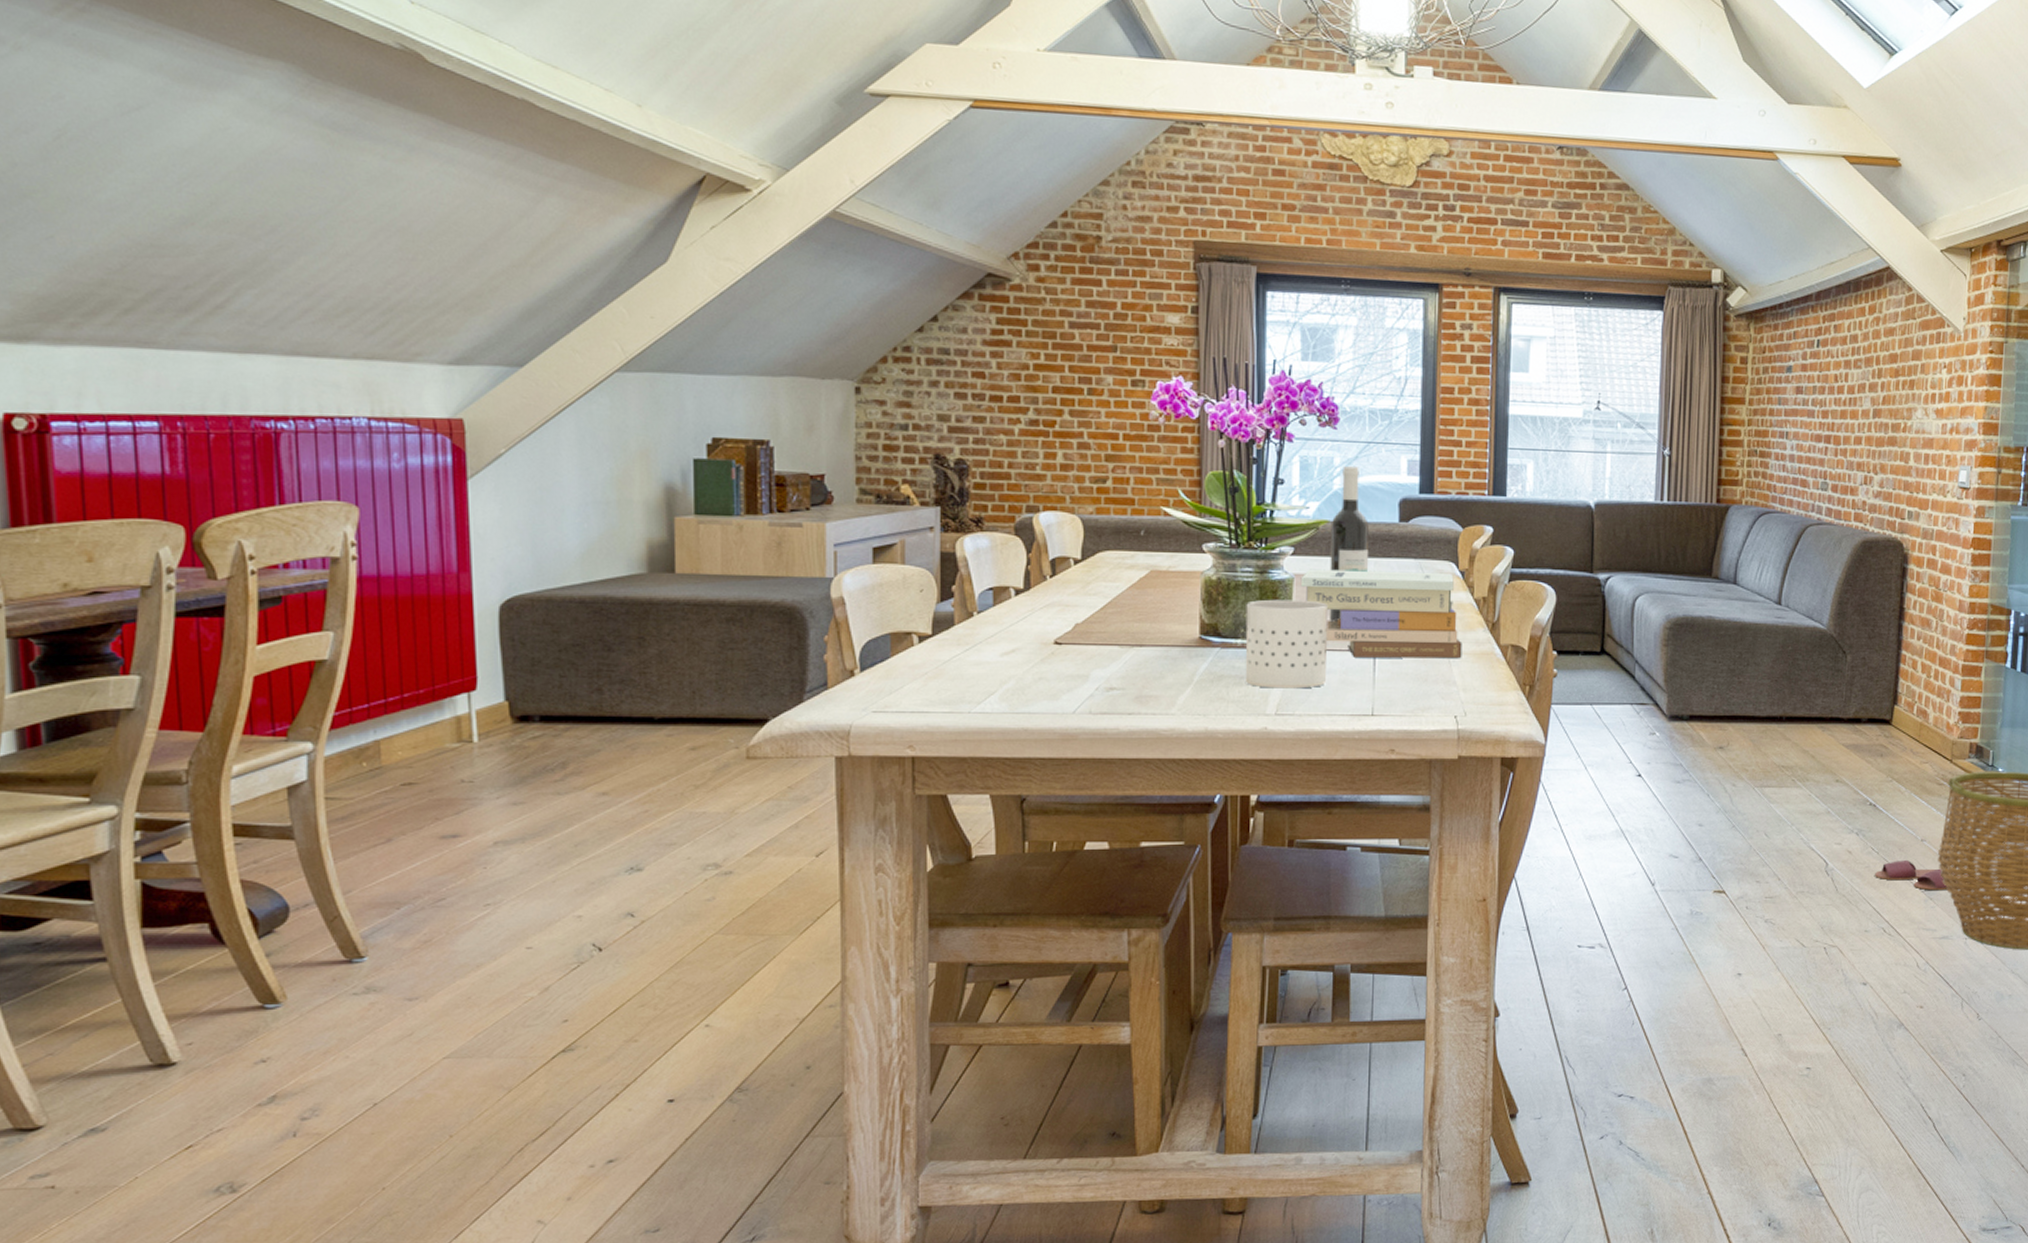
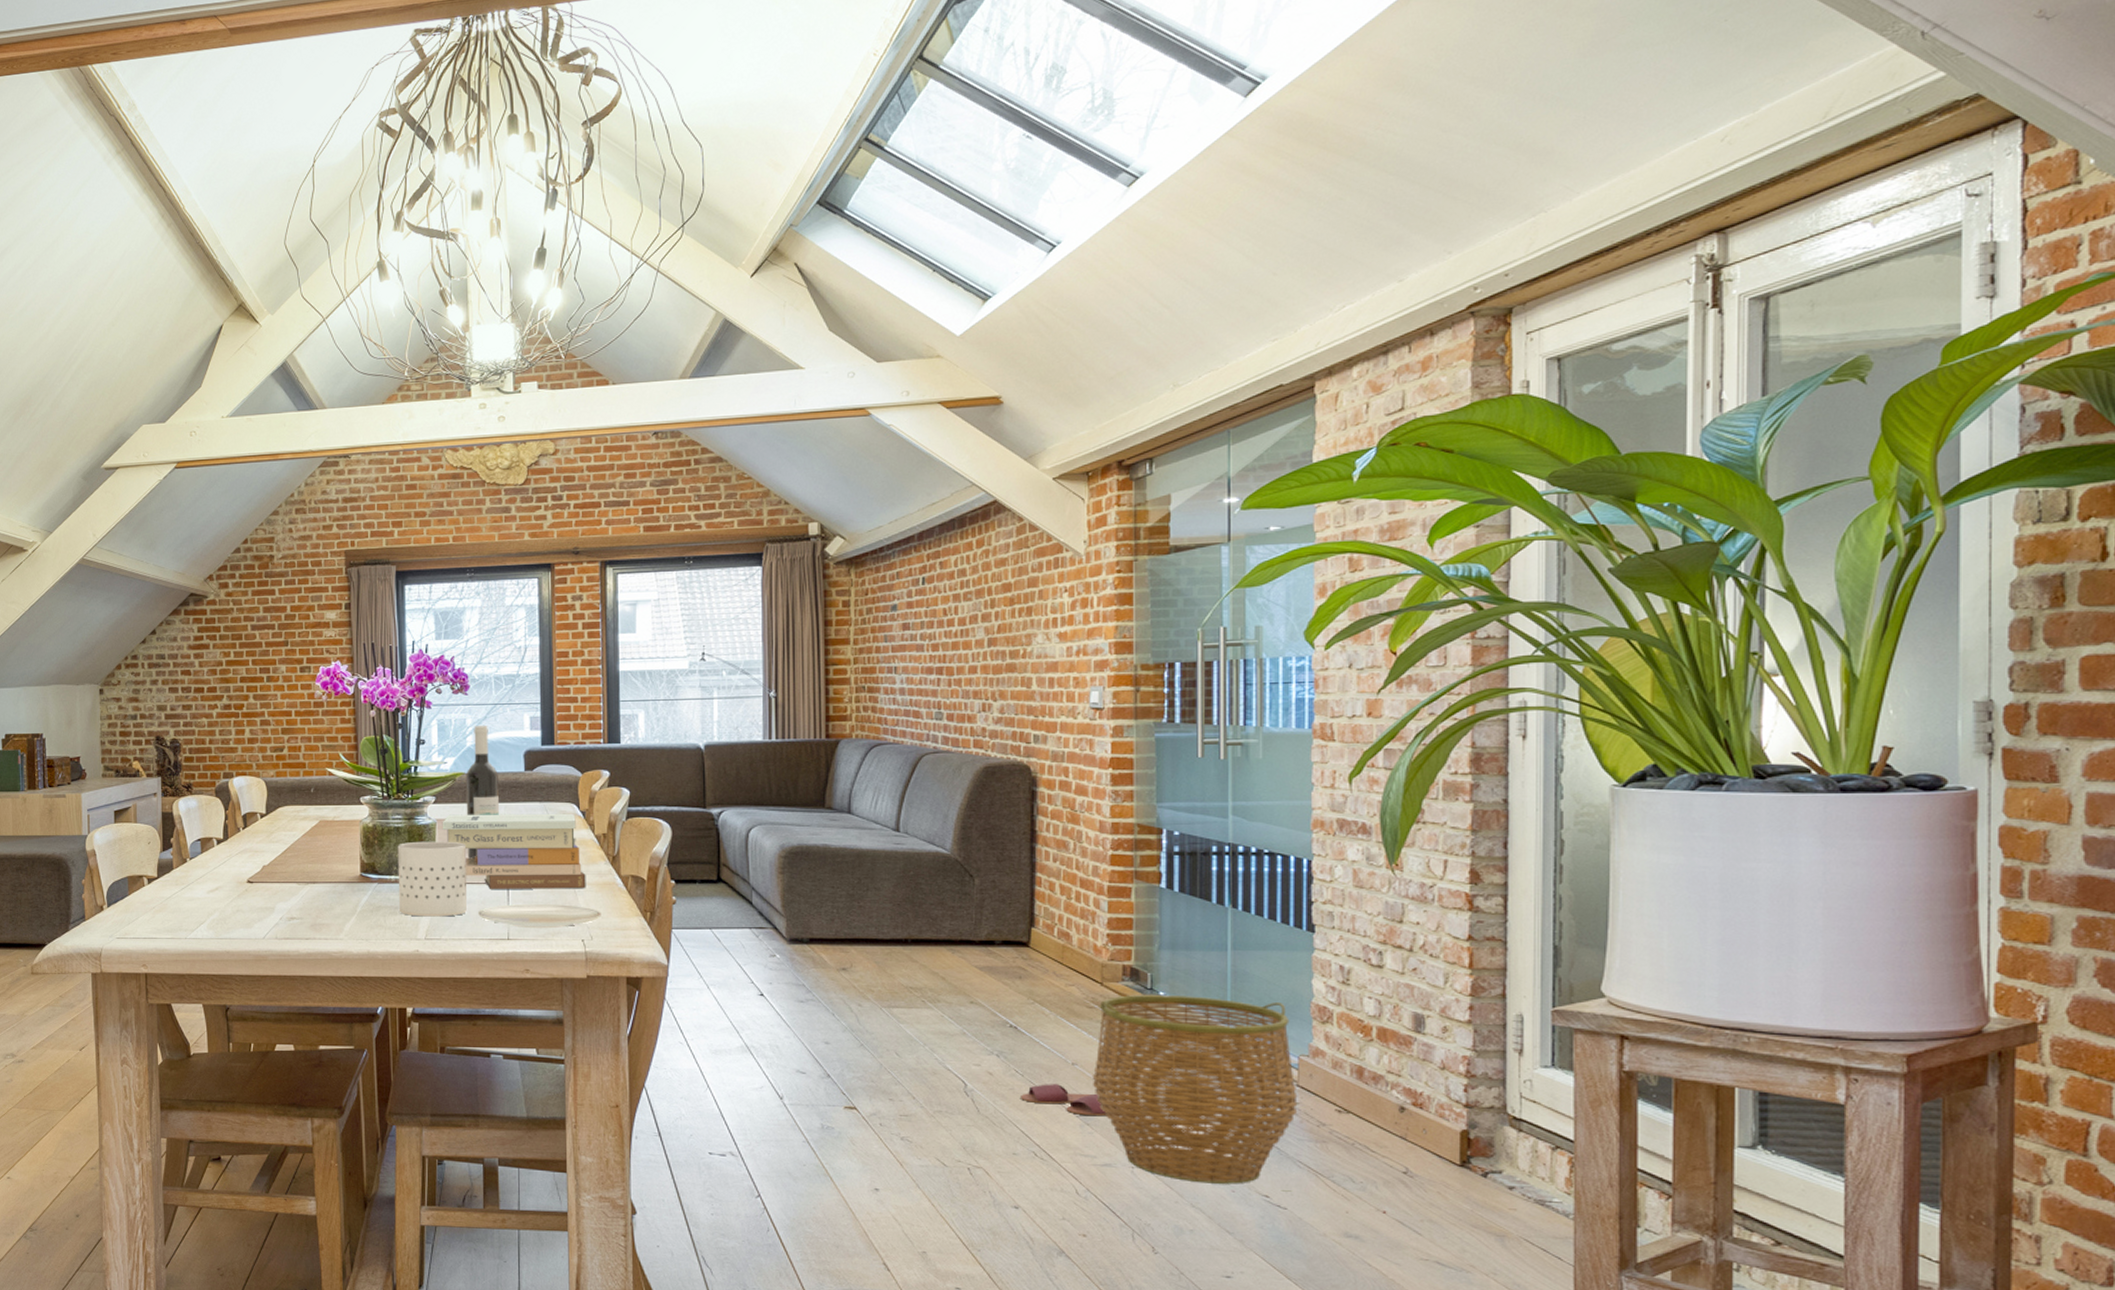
plate: none [1339,675,1477,703] -> present [478,904,602,929]

